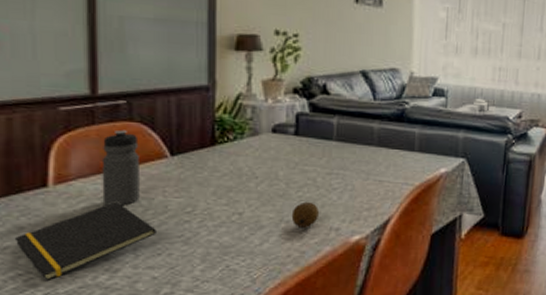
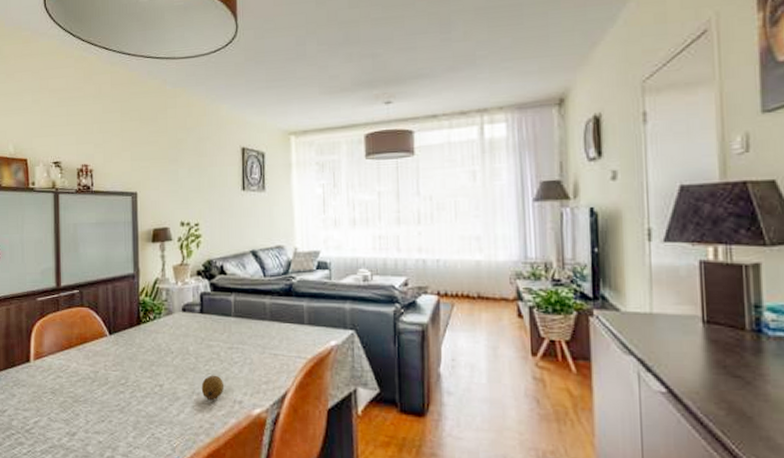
notepad: present [14,201,156,282] -> none [10,374,101,441]
water bottle: present [101,129,140,206] -> none [63,314,89,378]

